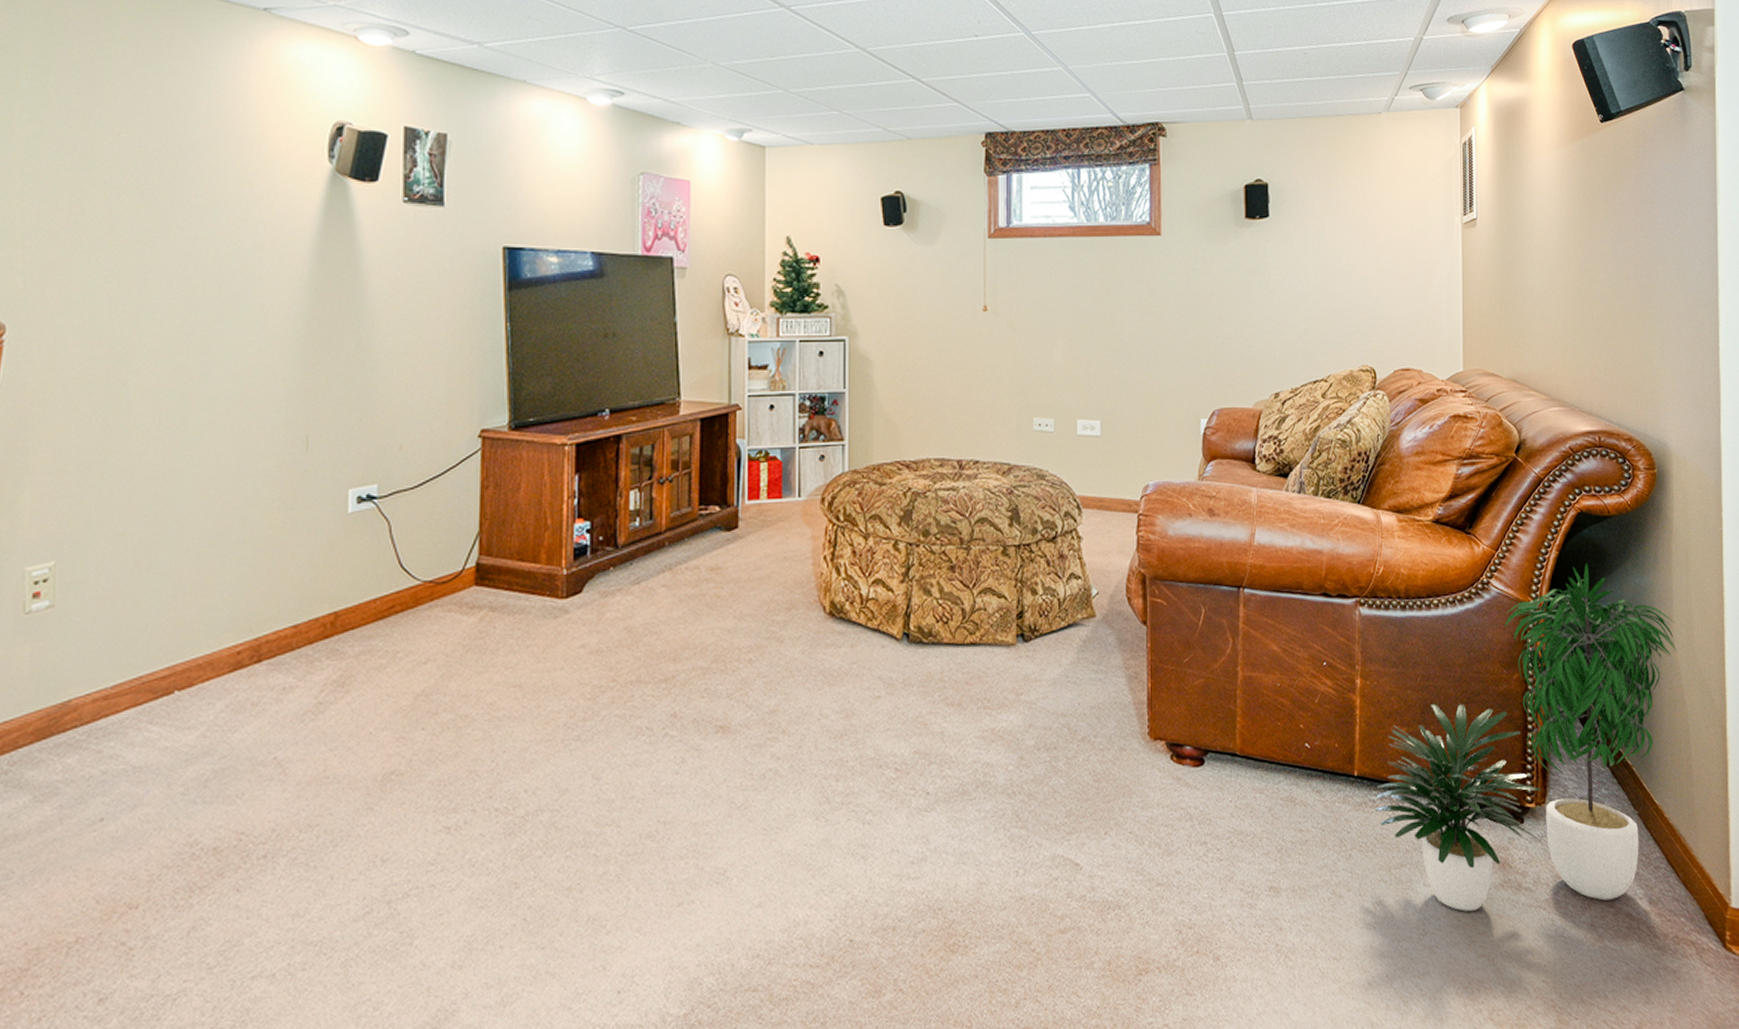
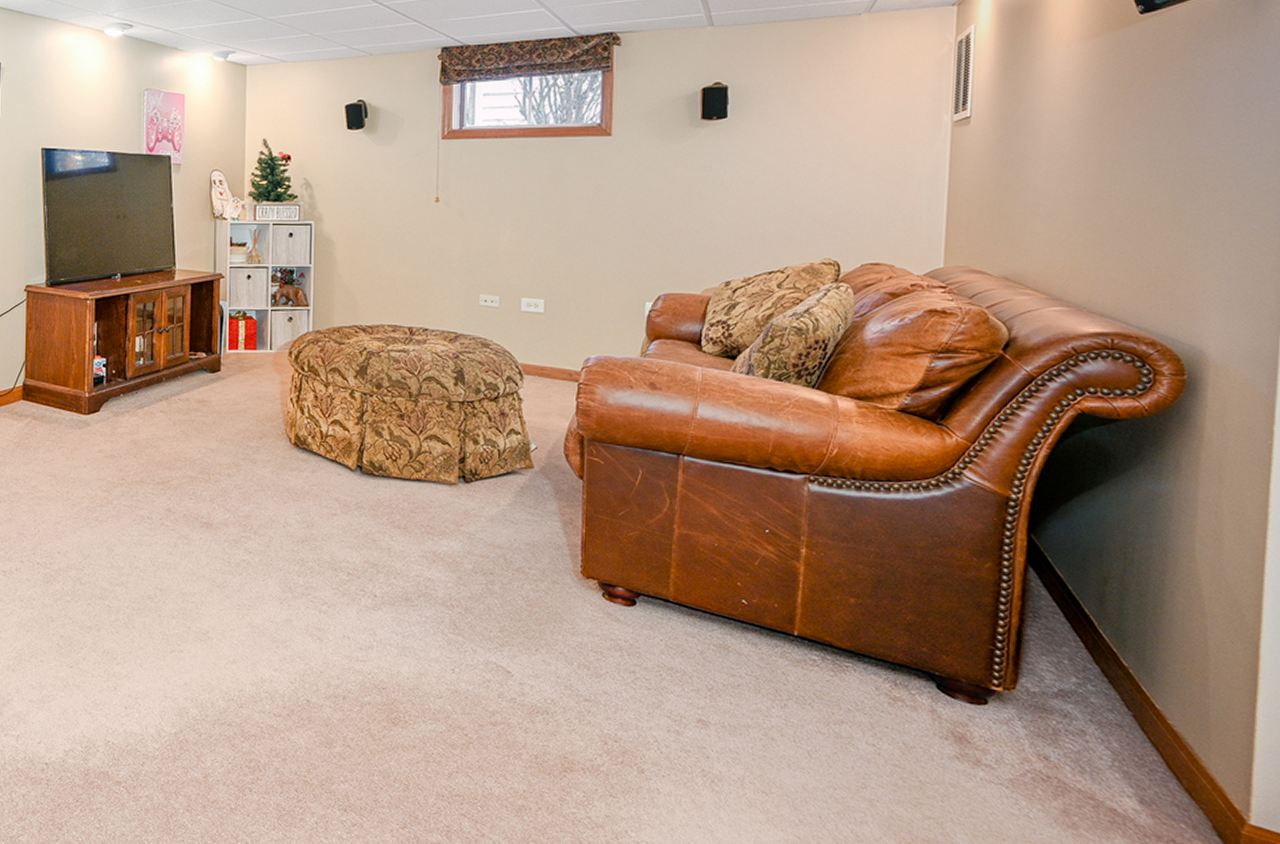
potted plant: present [1375,562,1678,912] -> none [815,463,1199,792]

